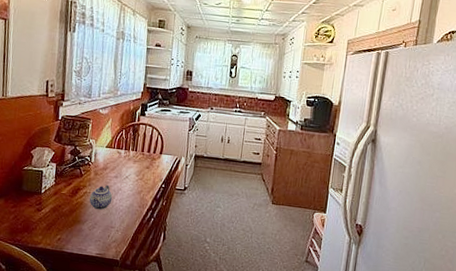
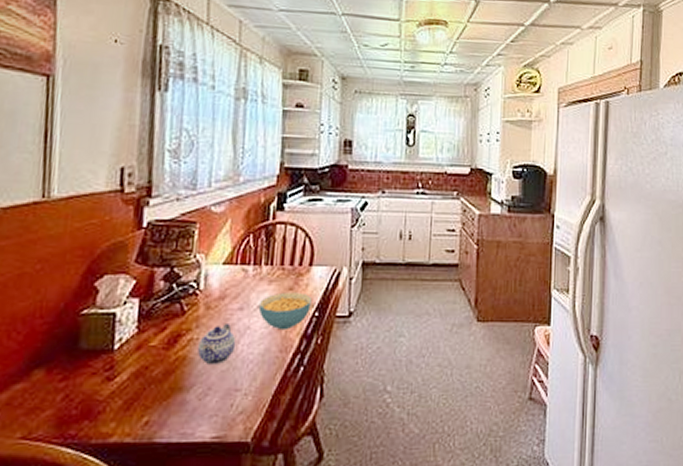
cereal bowl: none [127,169,160,194] -> present [258,292,311,331]

